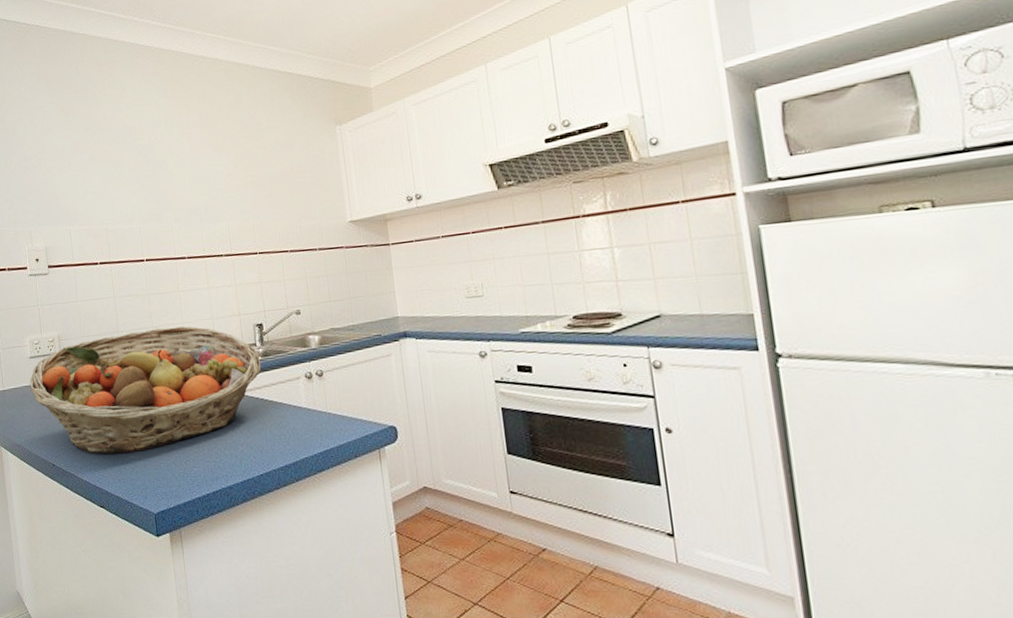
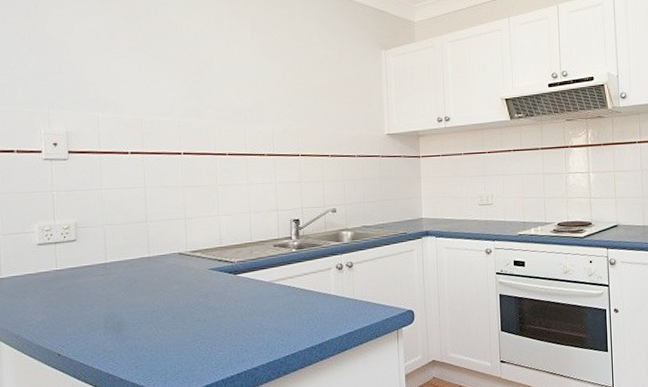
fruit basket: present [30,326,262,455] -> none [36,218,295,343]

